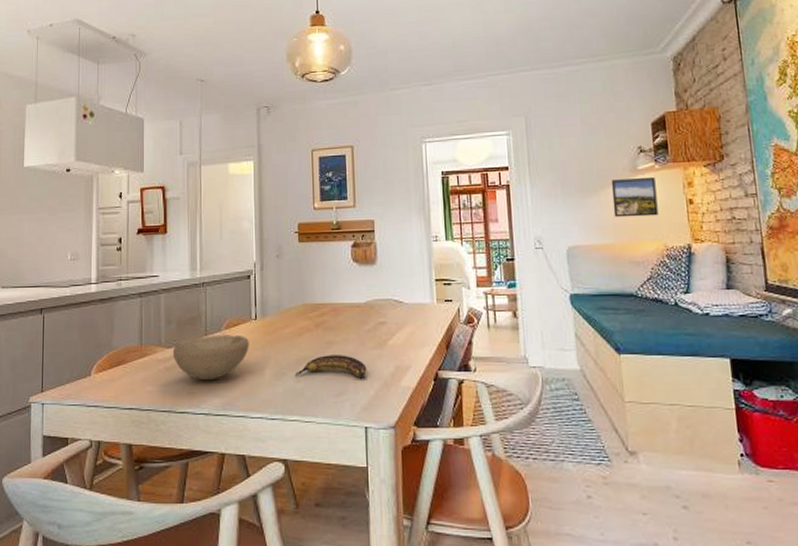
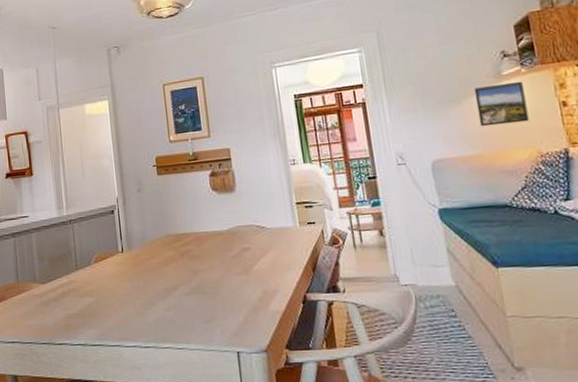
bowl: present [172,335,249,381] -> none [47,268,119,313]
banana: present [294,355,367,379] -> none [163,282,235,306]

